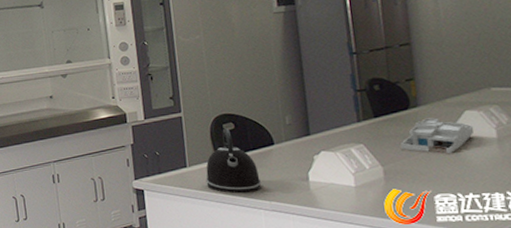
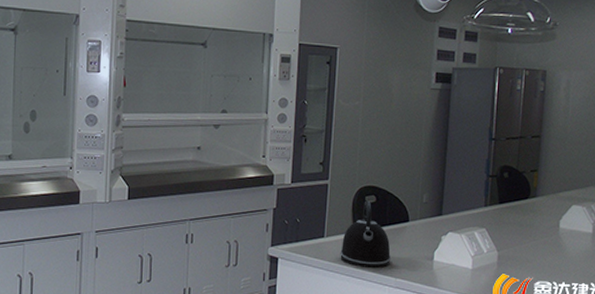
desk organizer: present [401,118,475,154] -> none [516,209,577,245]

